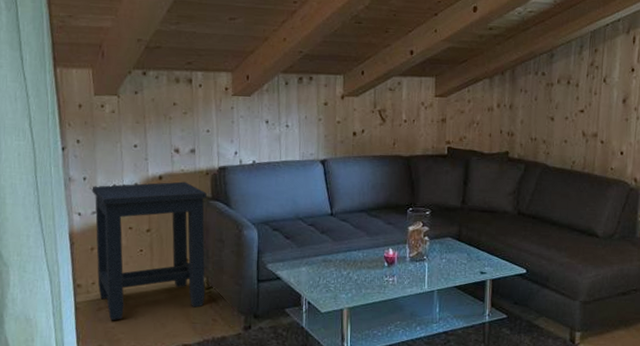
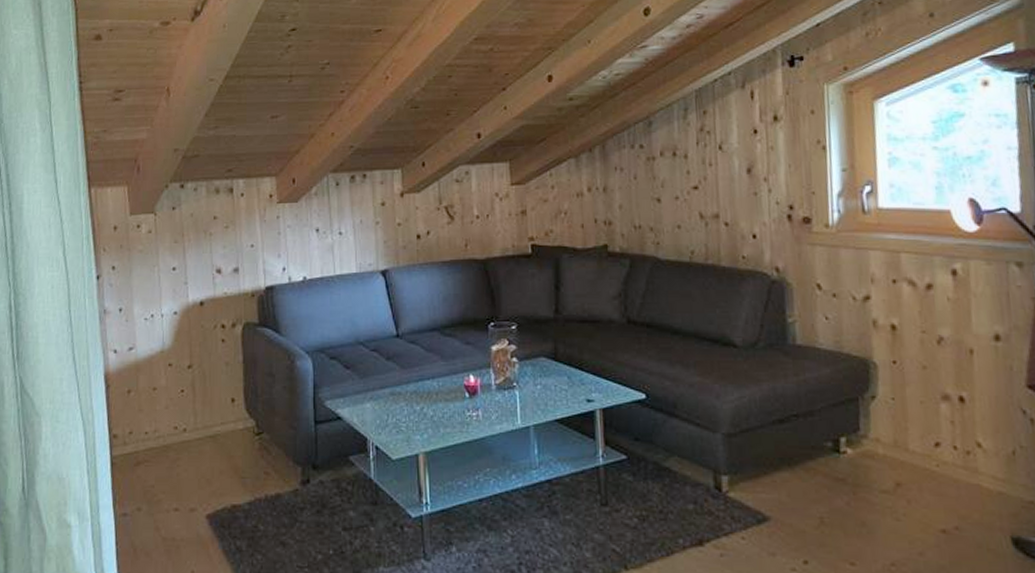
side table: present [91,181,207,320] -> none [128,306,256,477]

